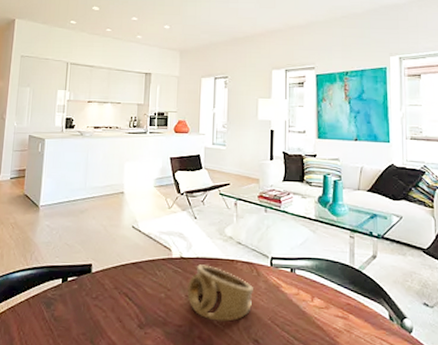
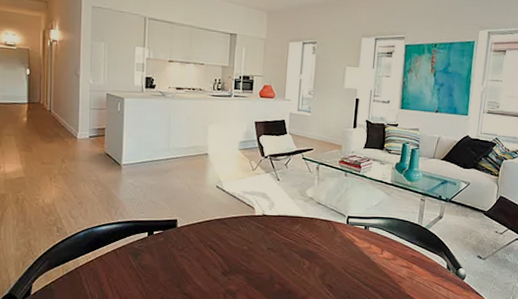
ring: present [186,264,253,322] -> none [268,221,330,270]

